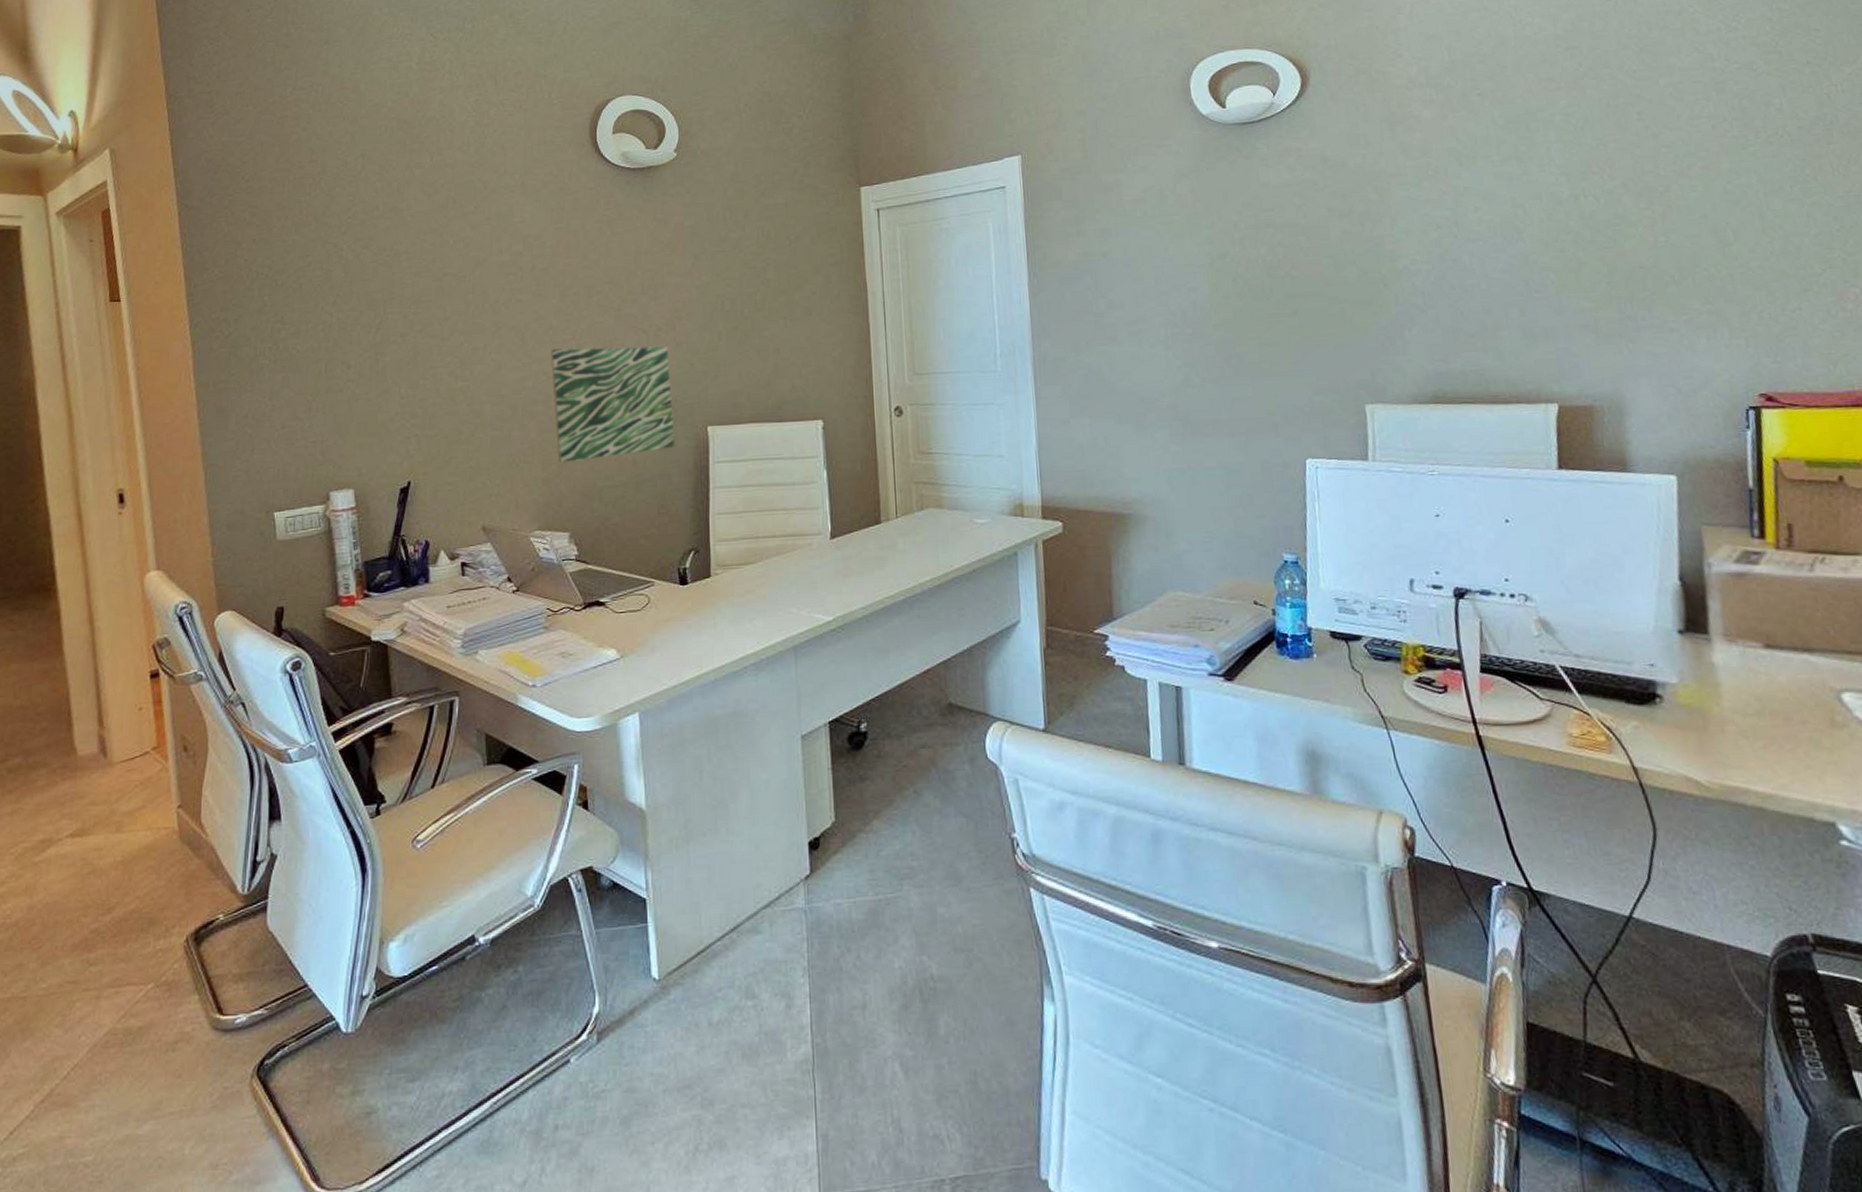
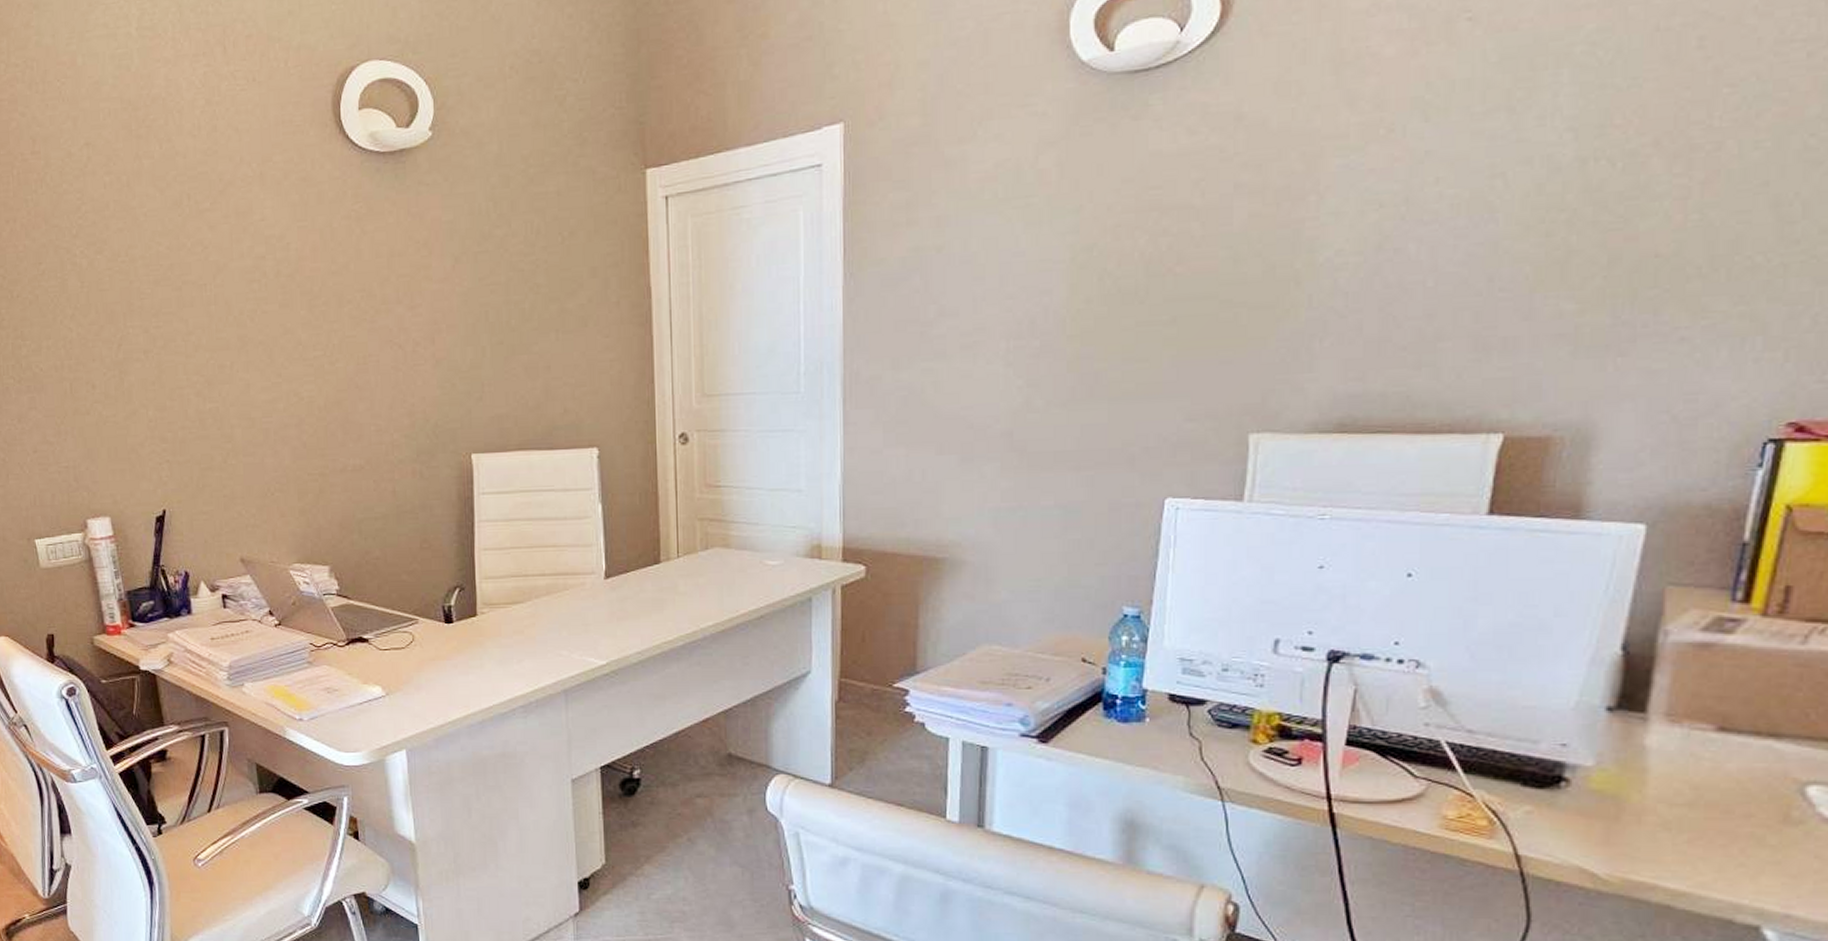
wall art: present [550,346,675,463] -> none [300,363,437,492]

